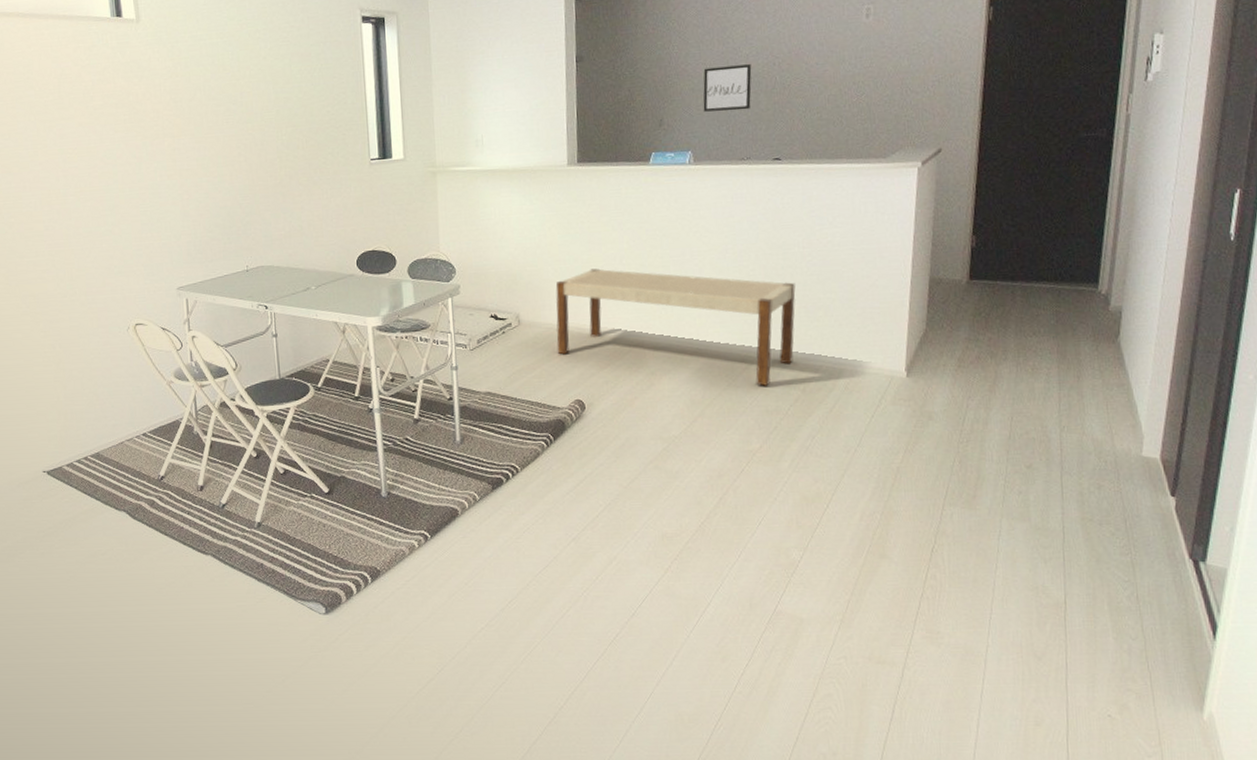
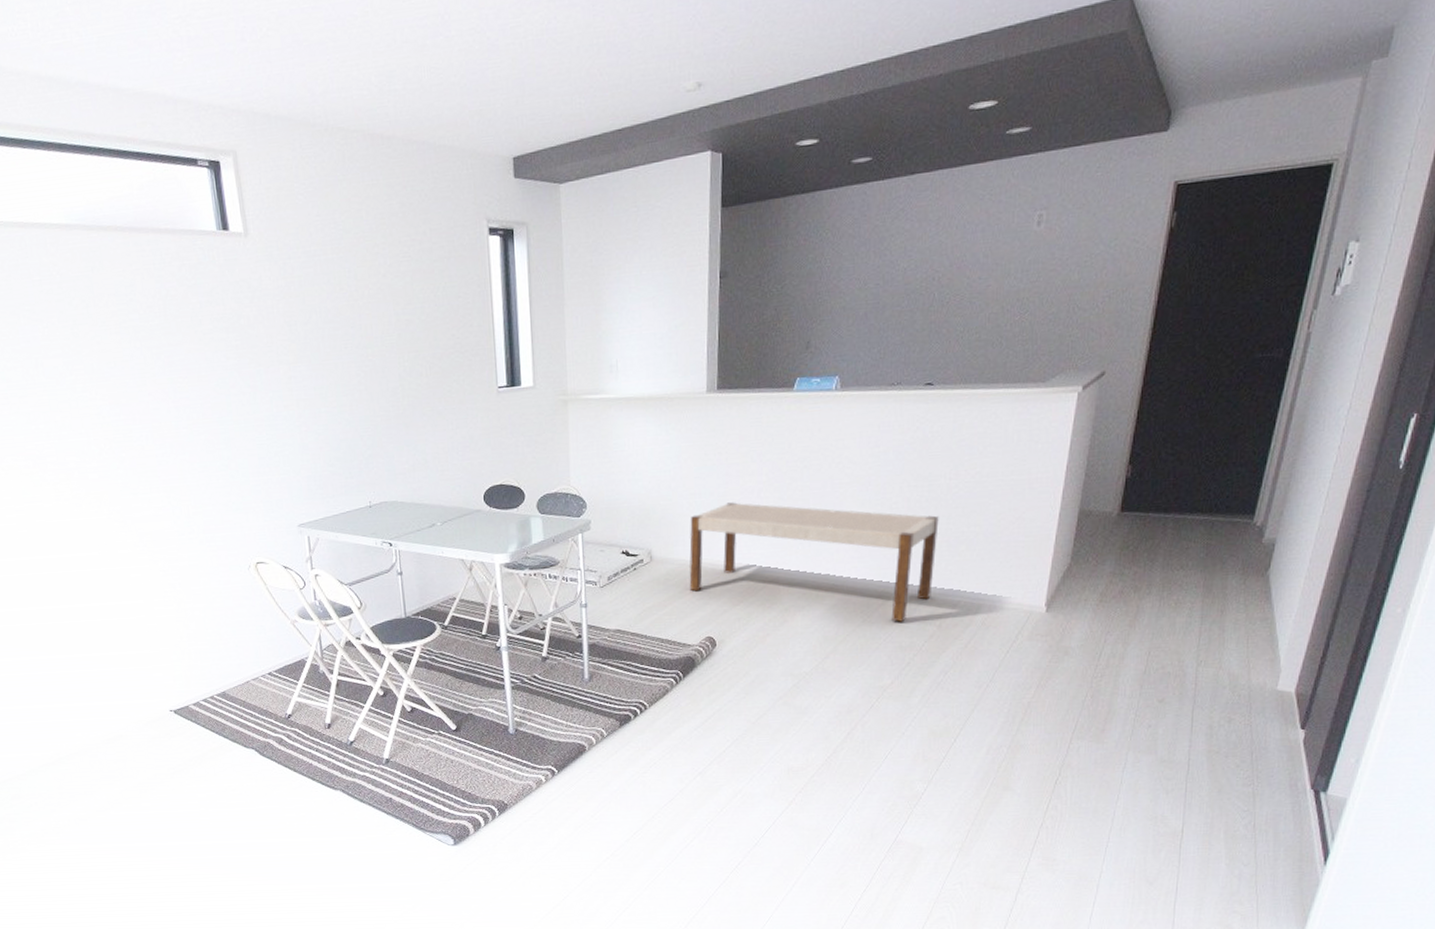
wall art: present [703,64,752,112] -> none [854,279,909,333]

